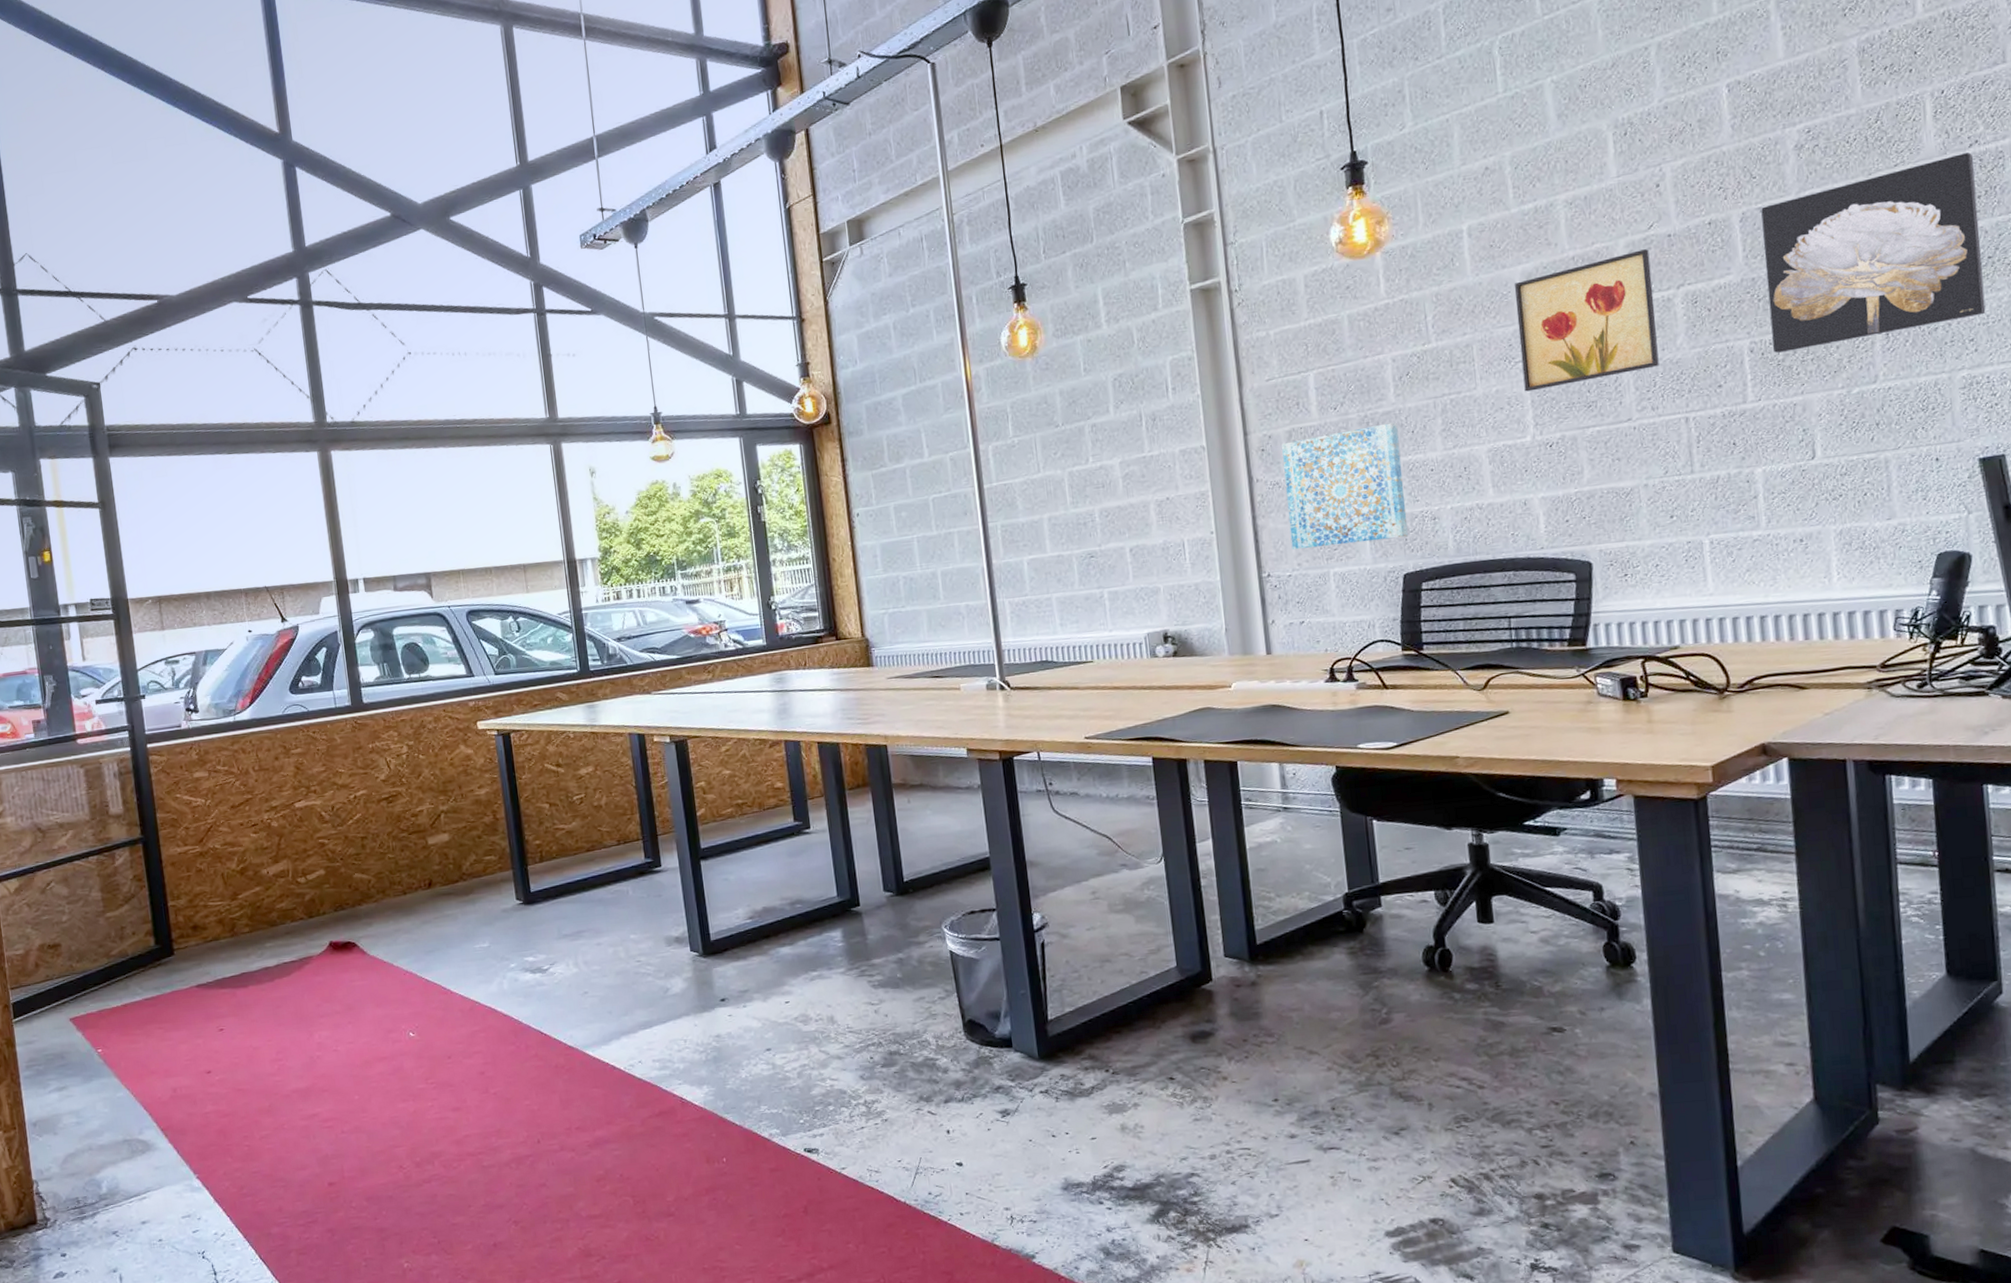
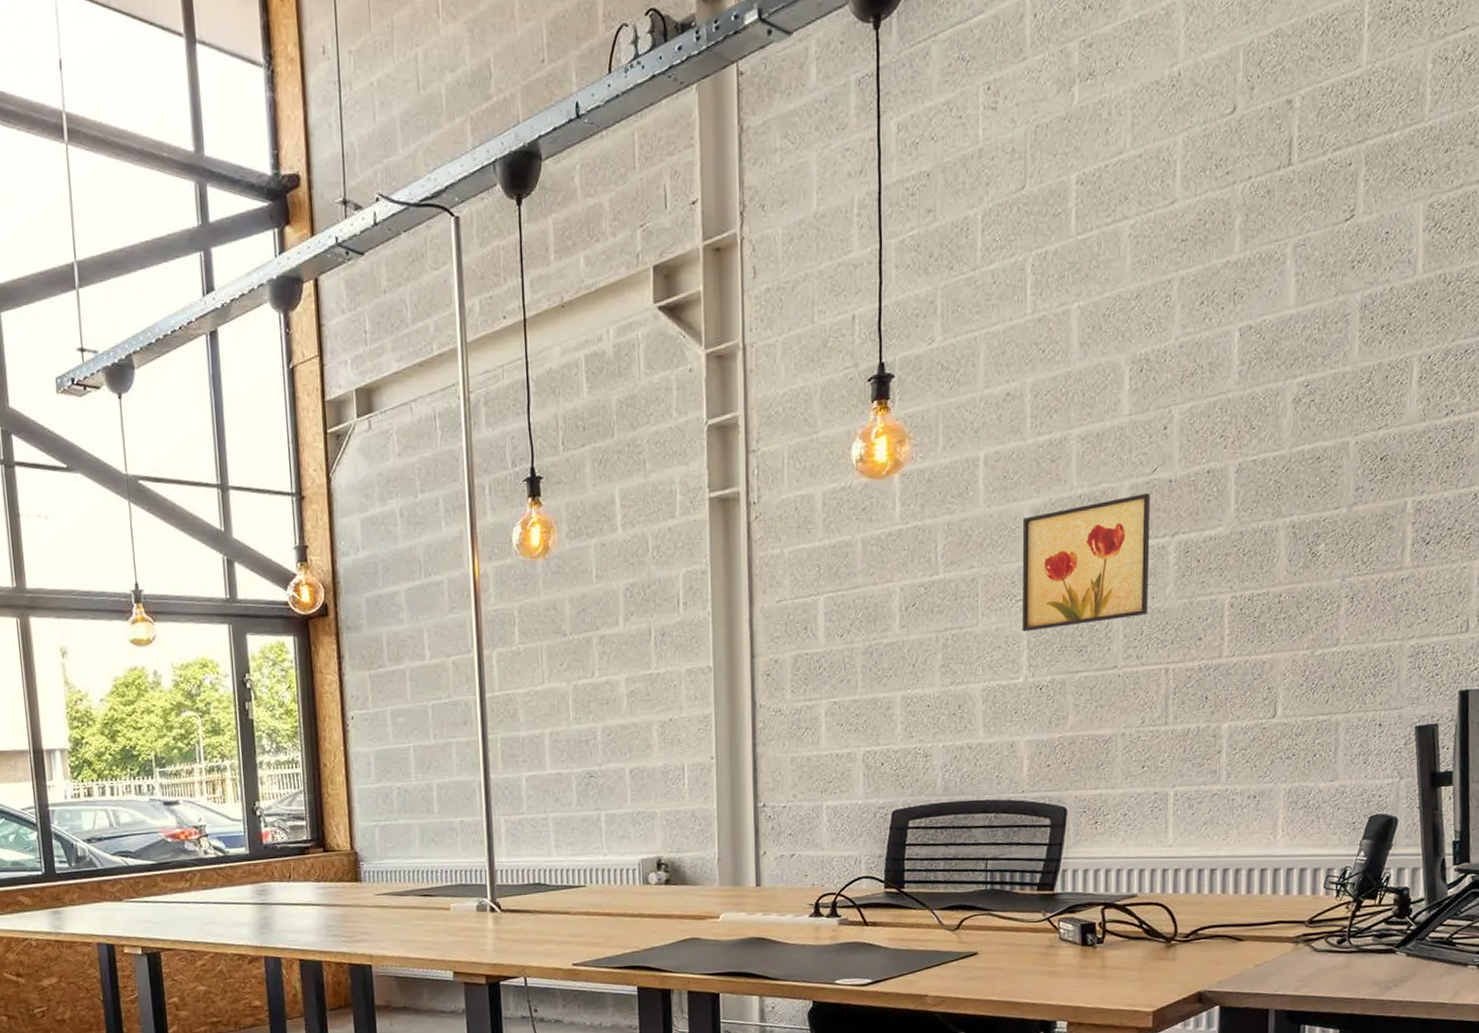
wall art: present [1282,422,1408,550] -> none [786,654,901,781]
wall art: present [1761,152,1986,354] -> none [1251,422,1447,610]

